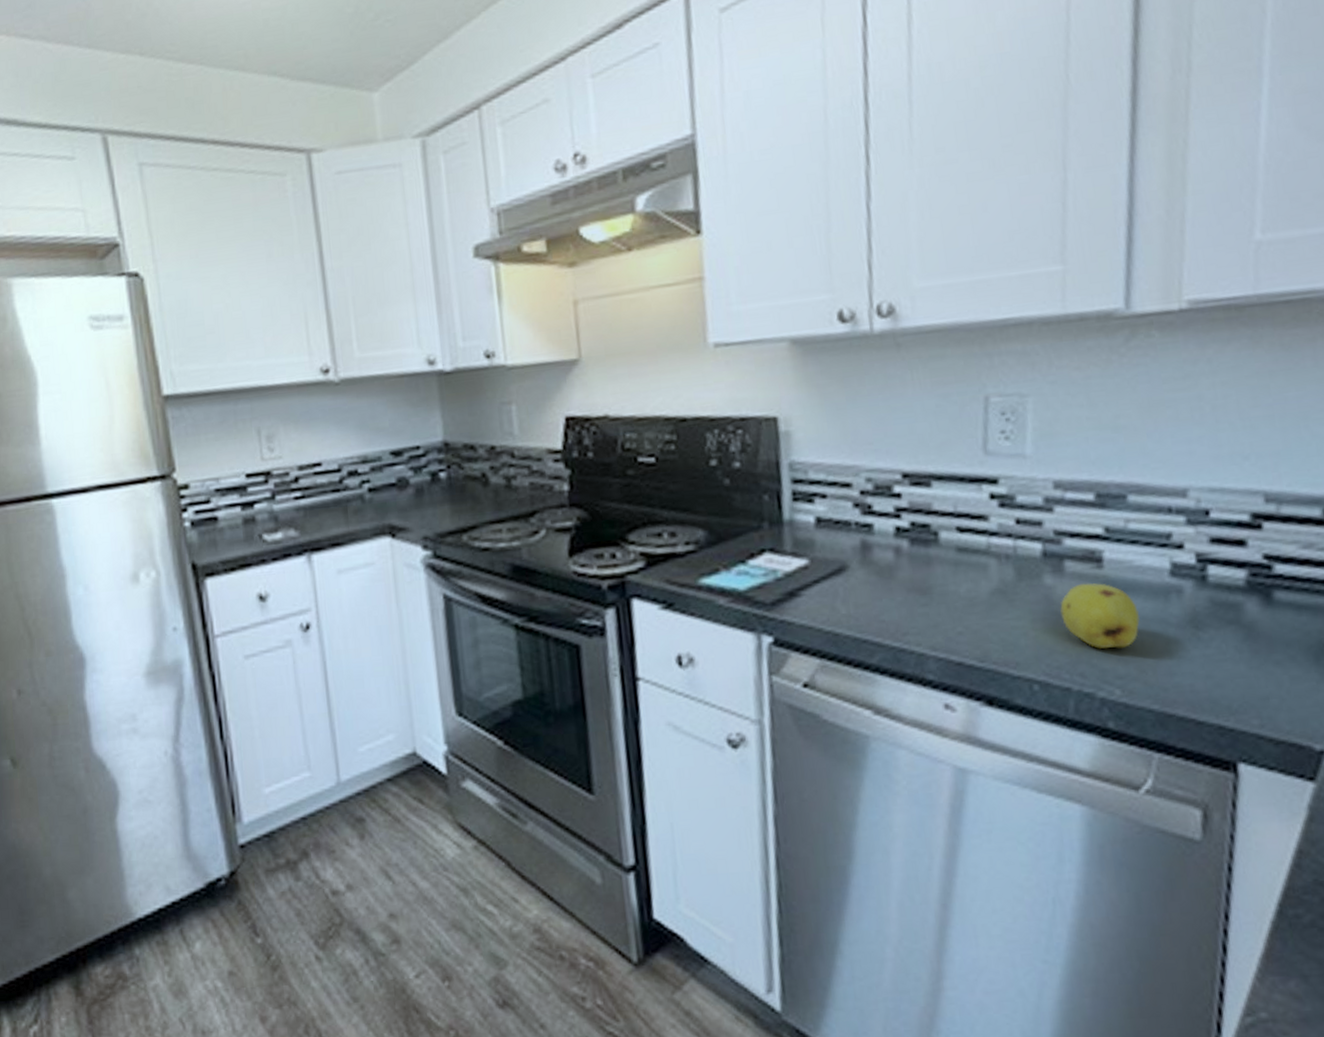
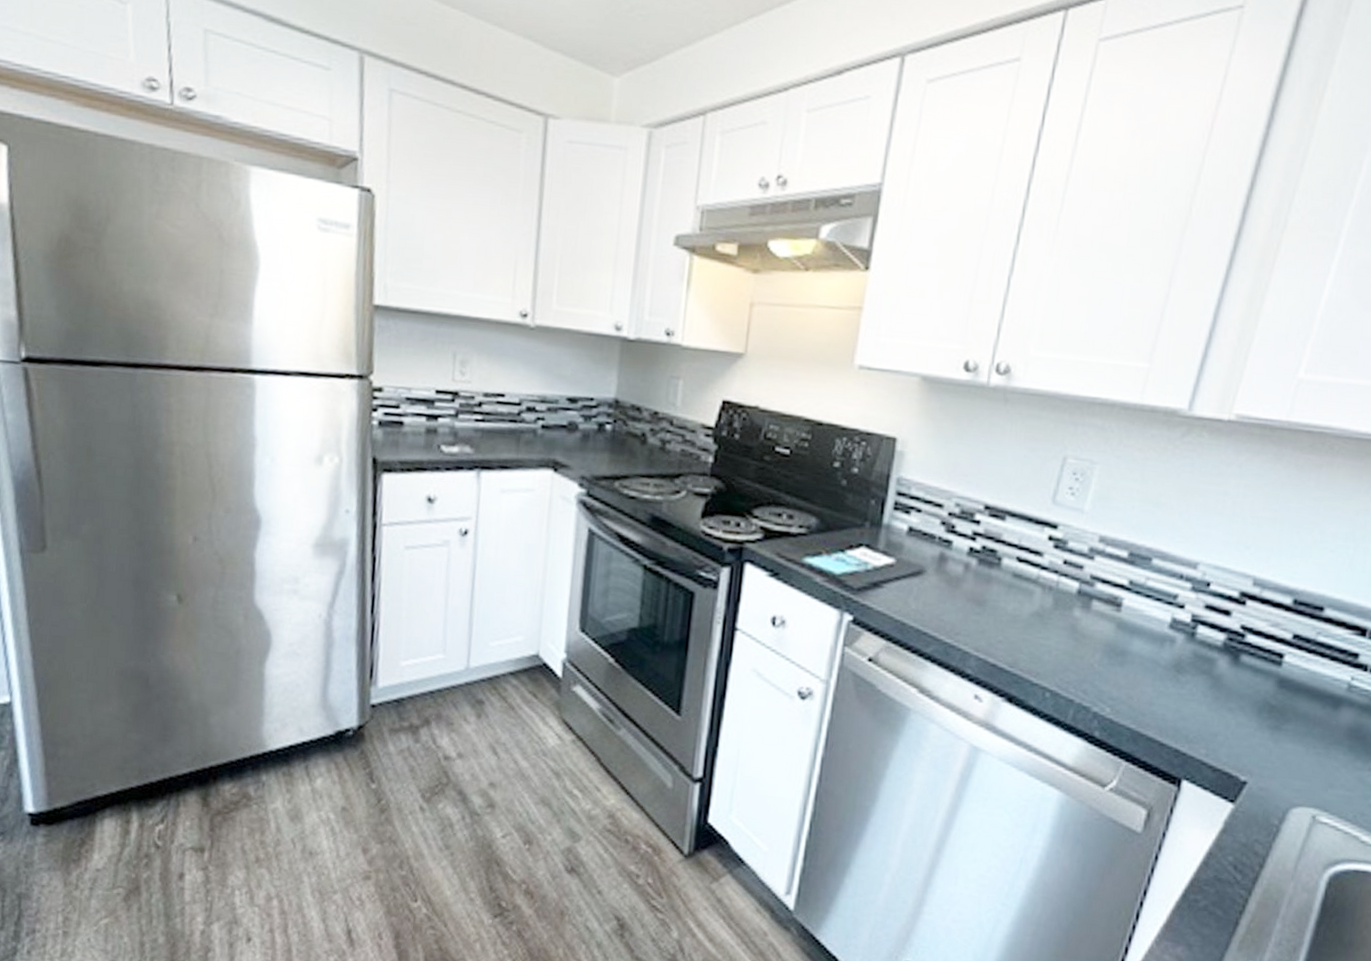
fruit: present [1060,583,1141,649] -> none [1080,620,1139,677]

